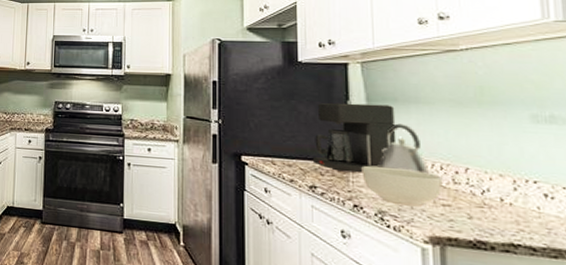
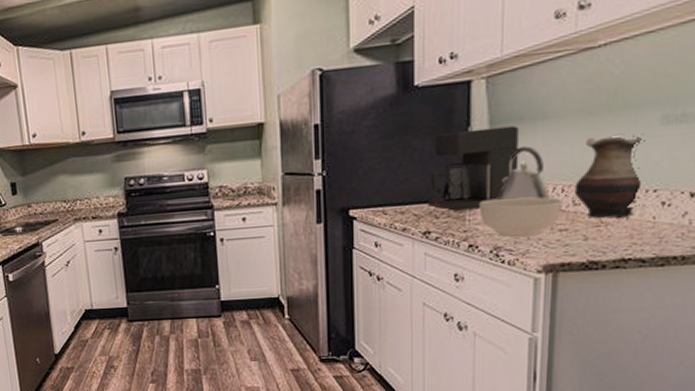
vase: none [453,125,519,205] -> present [574,133,646,219]

